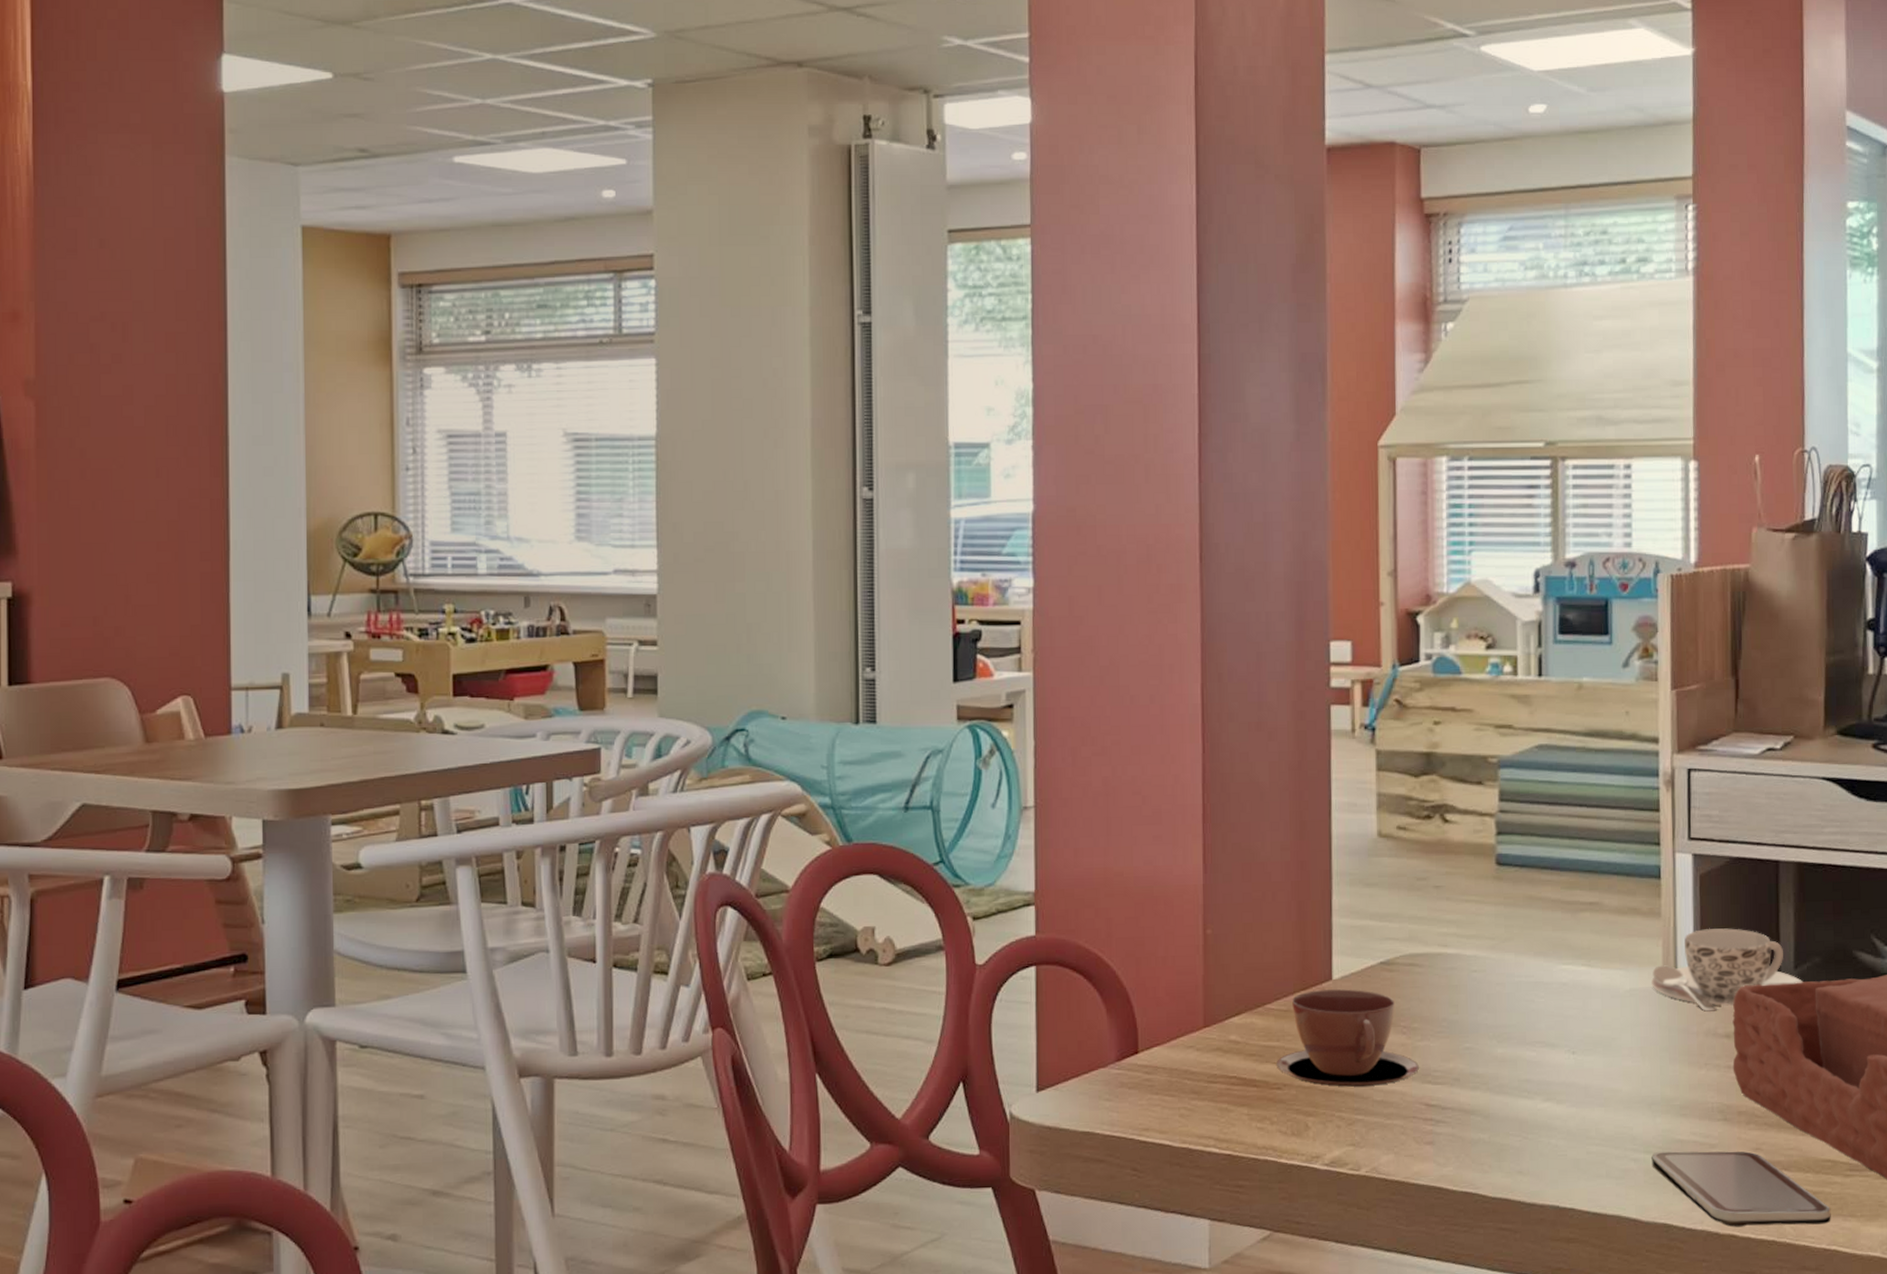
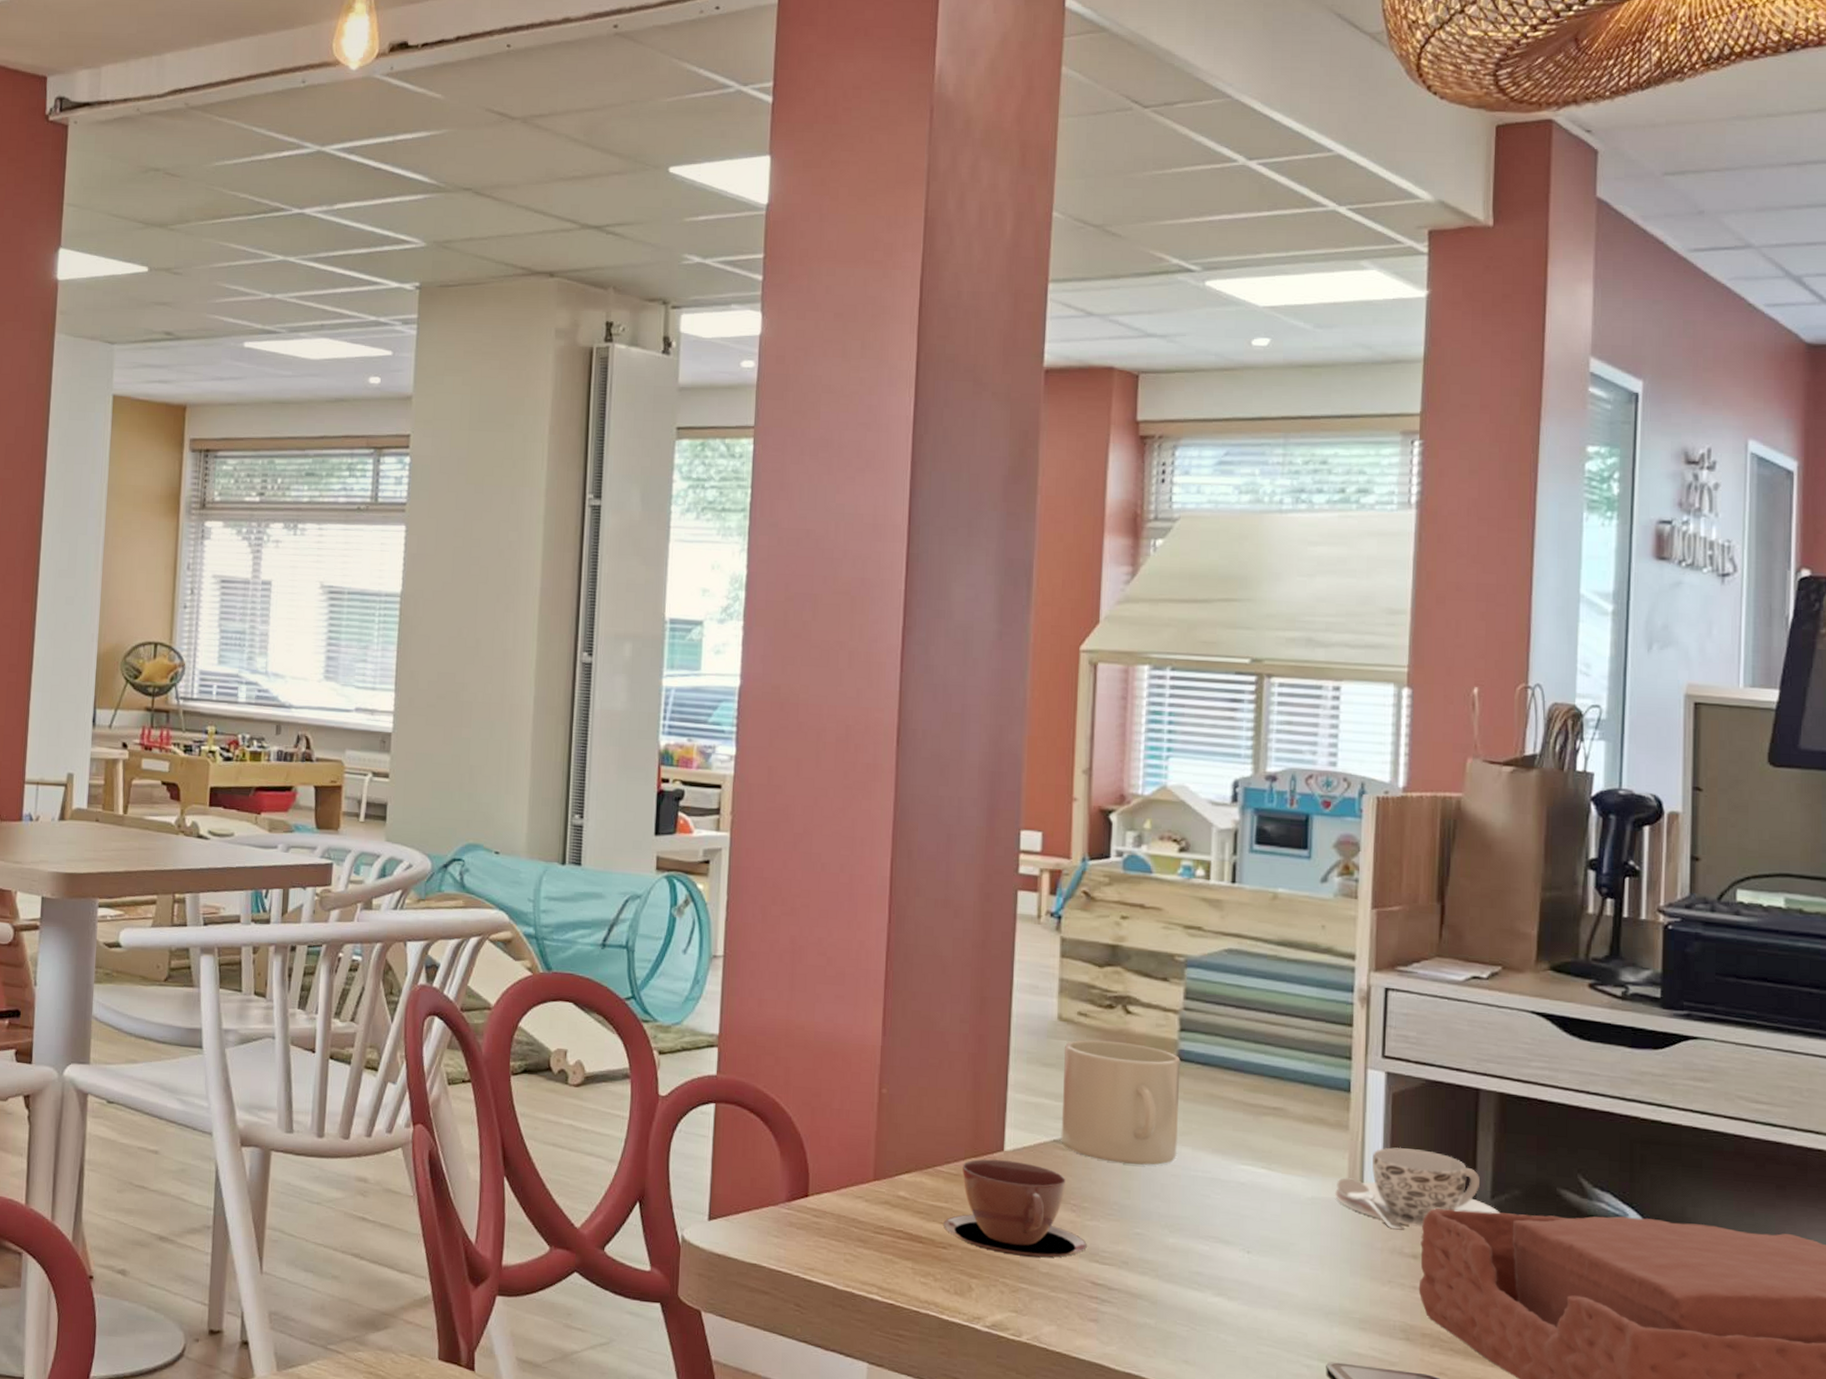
mug: none [1385,852,1500,978] -> present [1061,1040,1181,1165]

